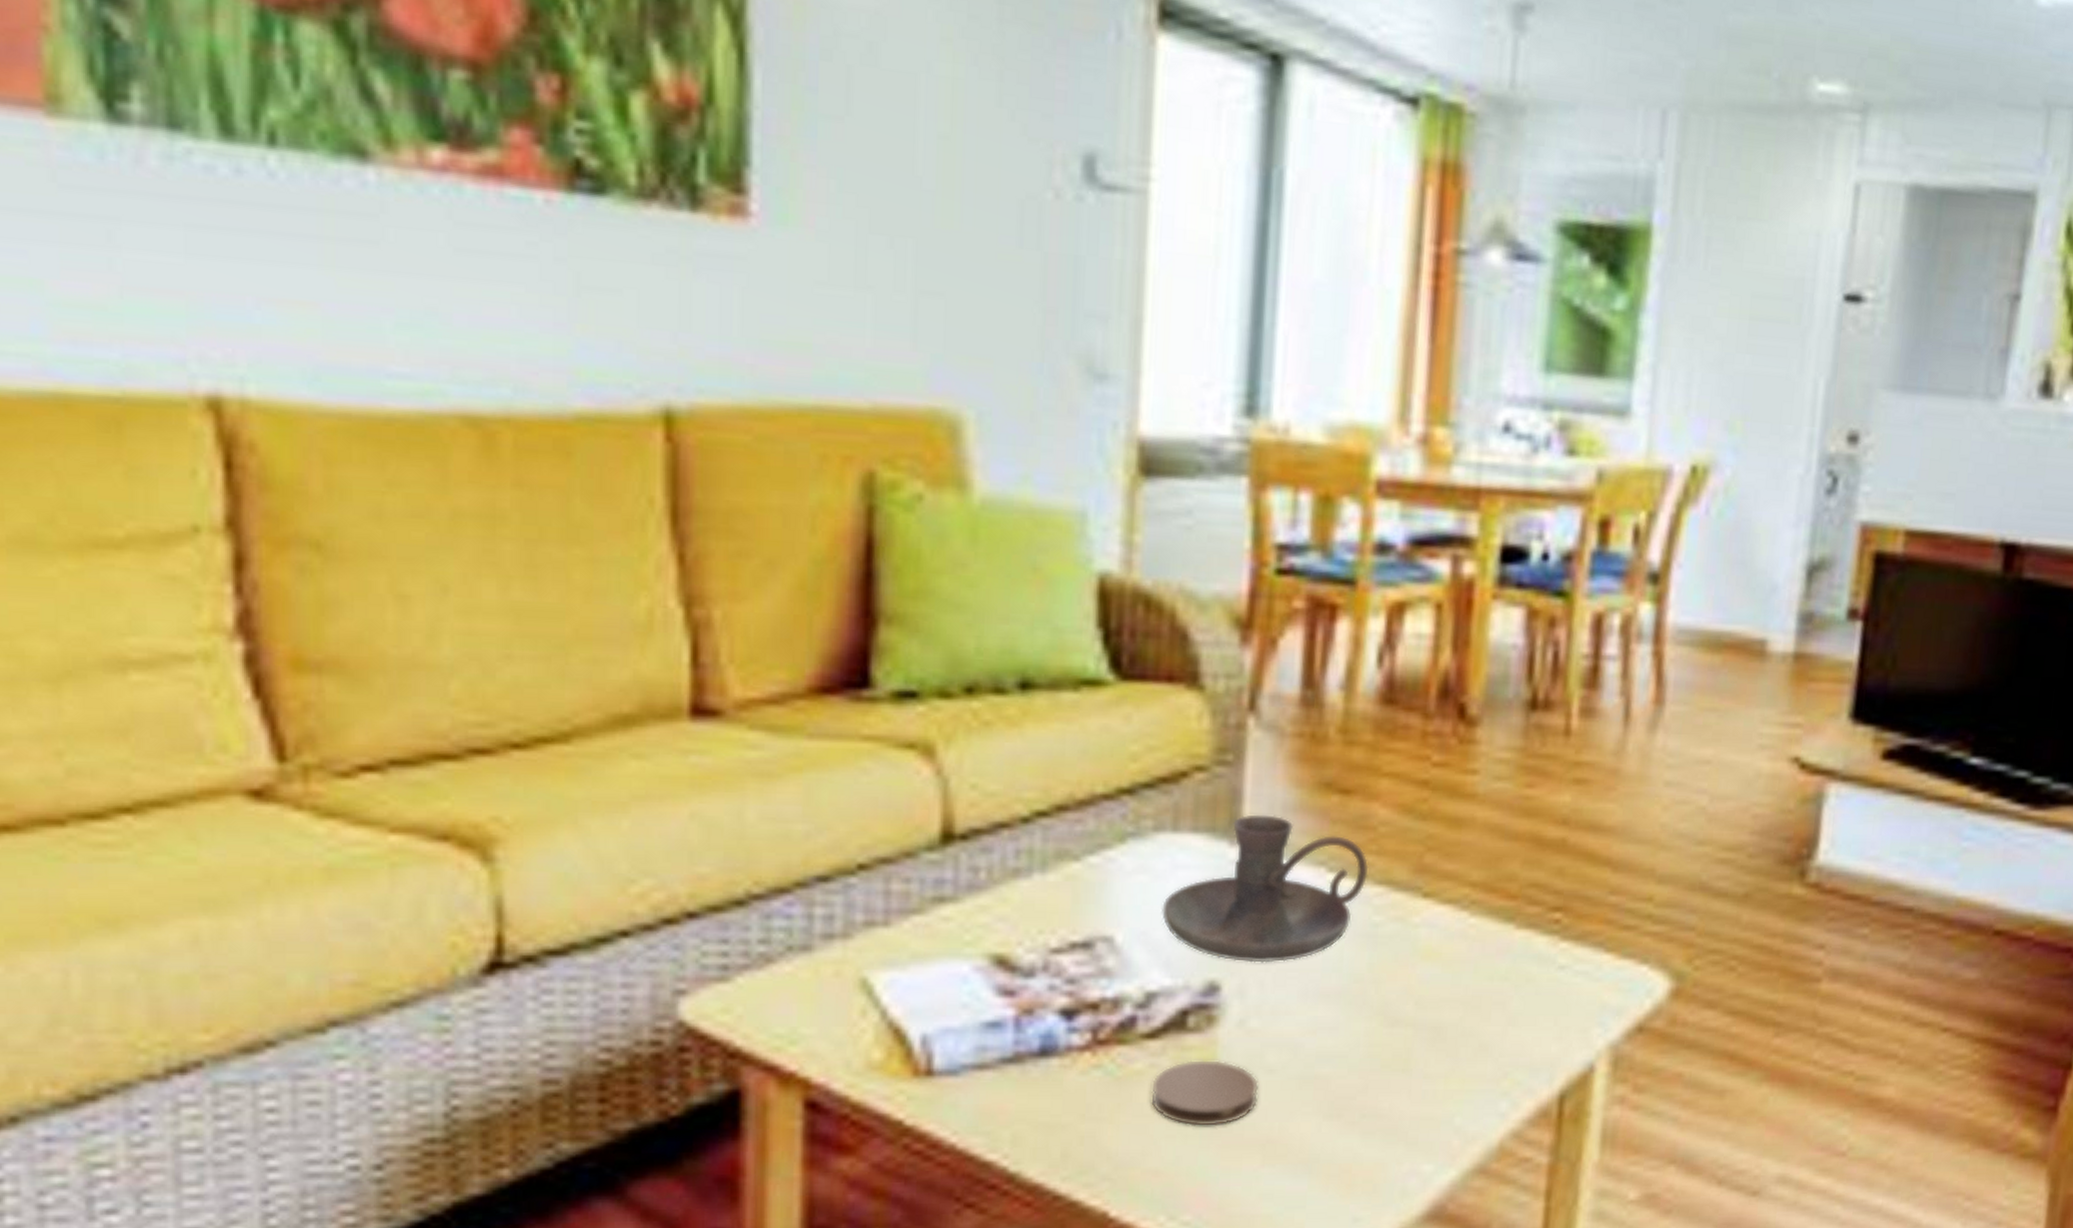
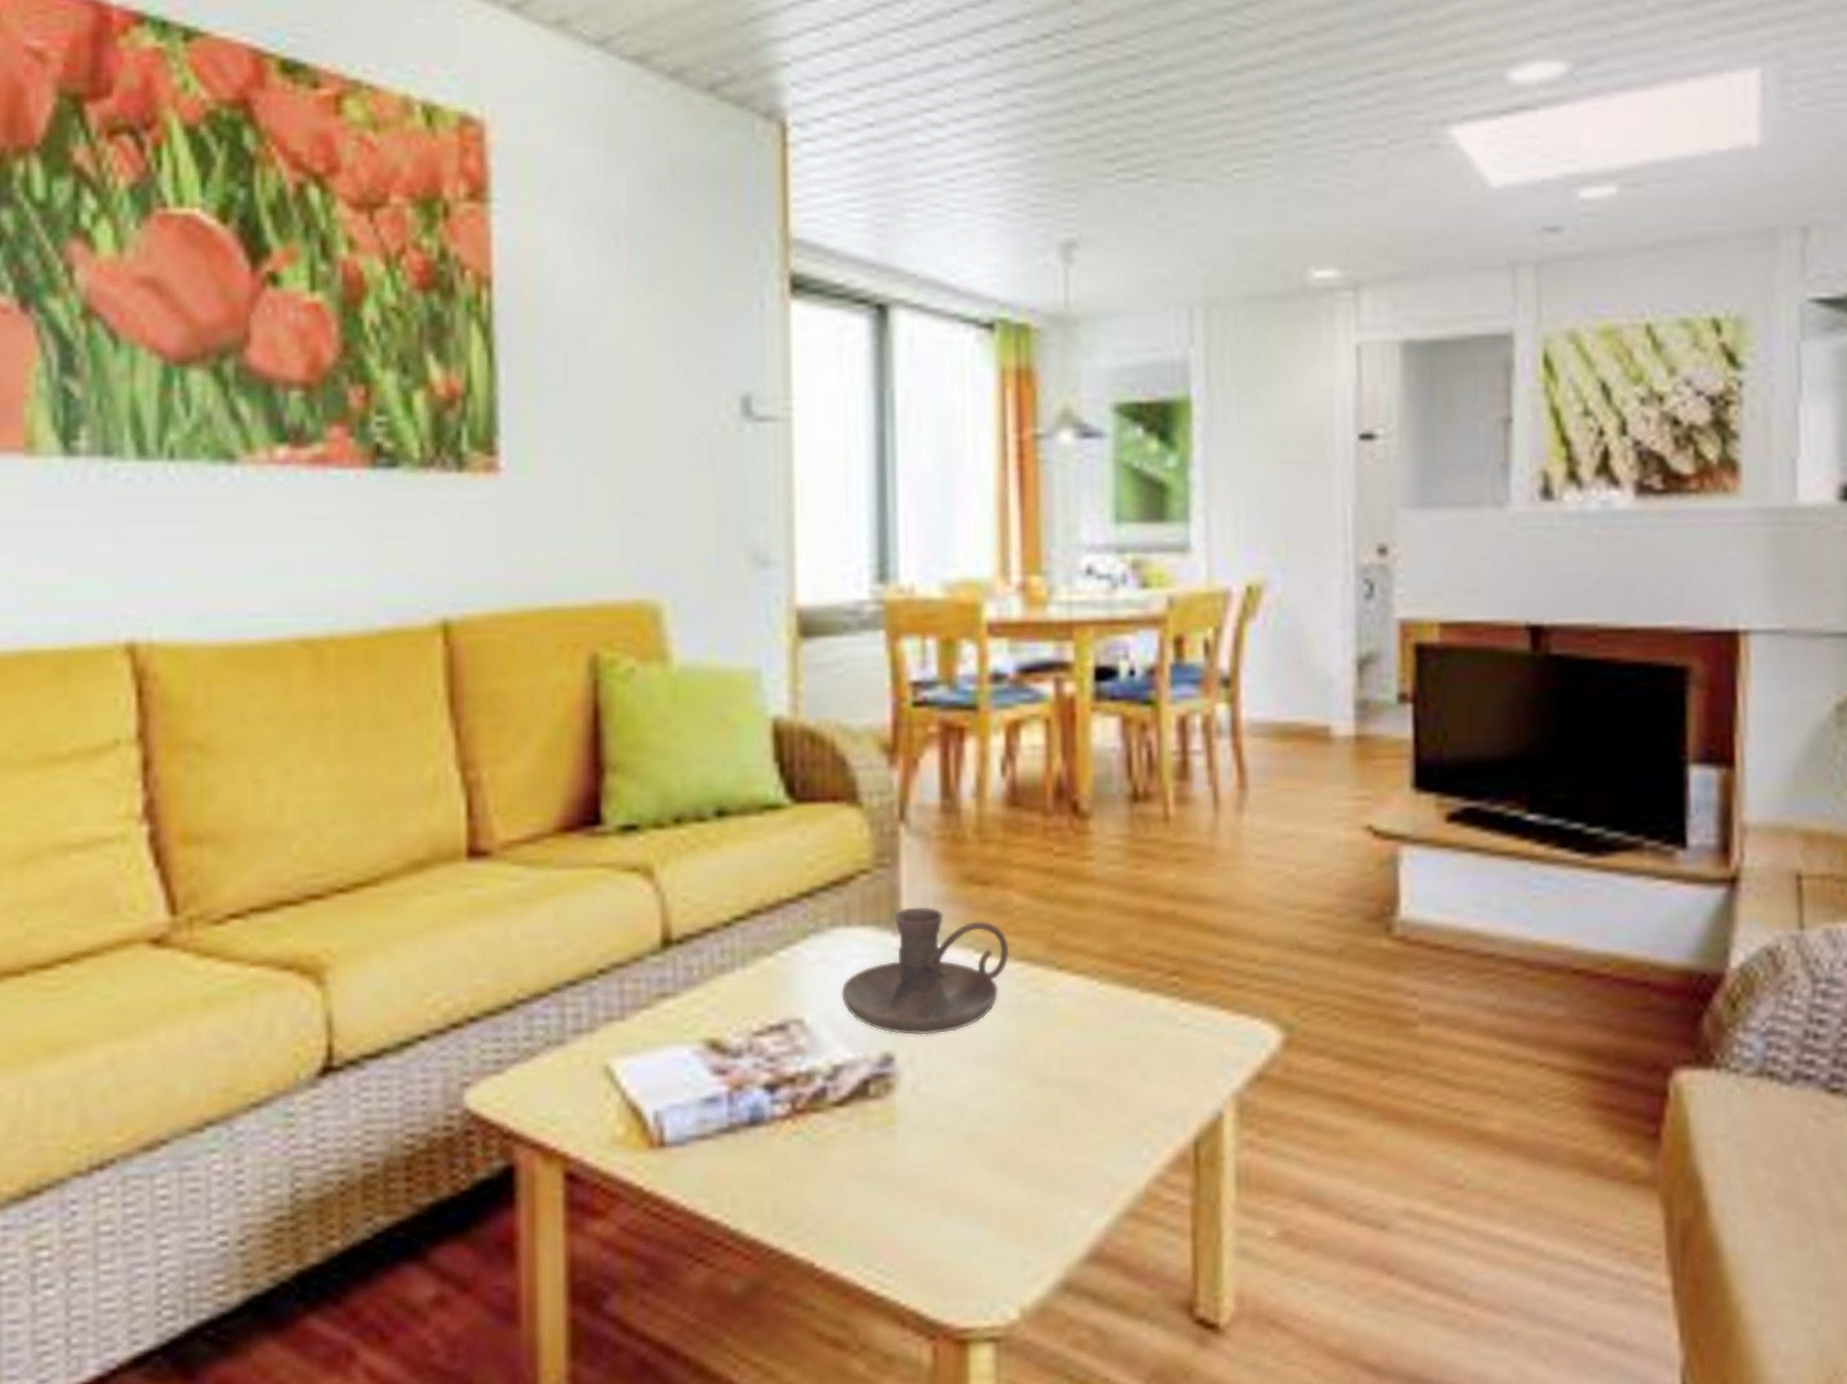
coaster: present [1150,1059,1260,1127] -> none [842,1122,934,1184]

